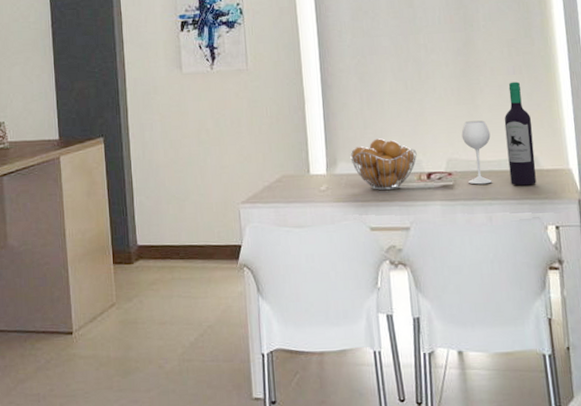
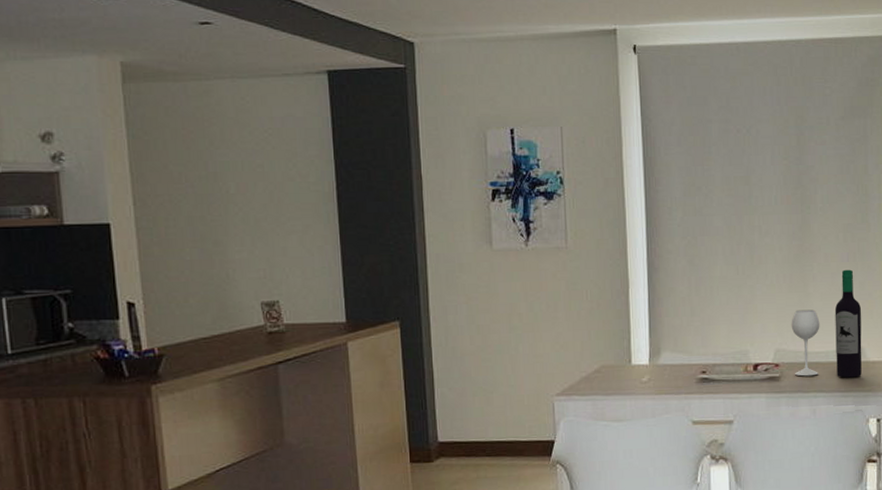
fruit basket: present [350,138,417,190] -> none [675,327,745,382]

